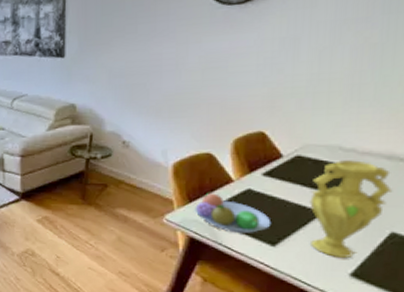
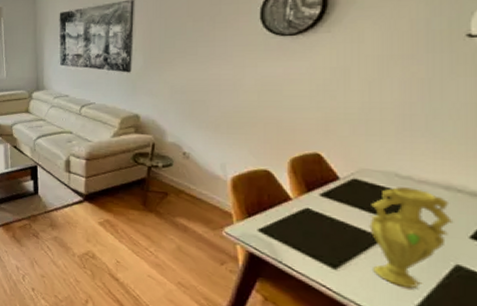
fruit bowl: present [194,192,272,233] -> none [254,208,332,254]

